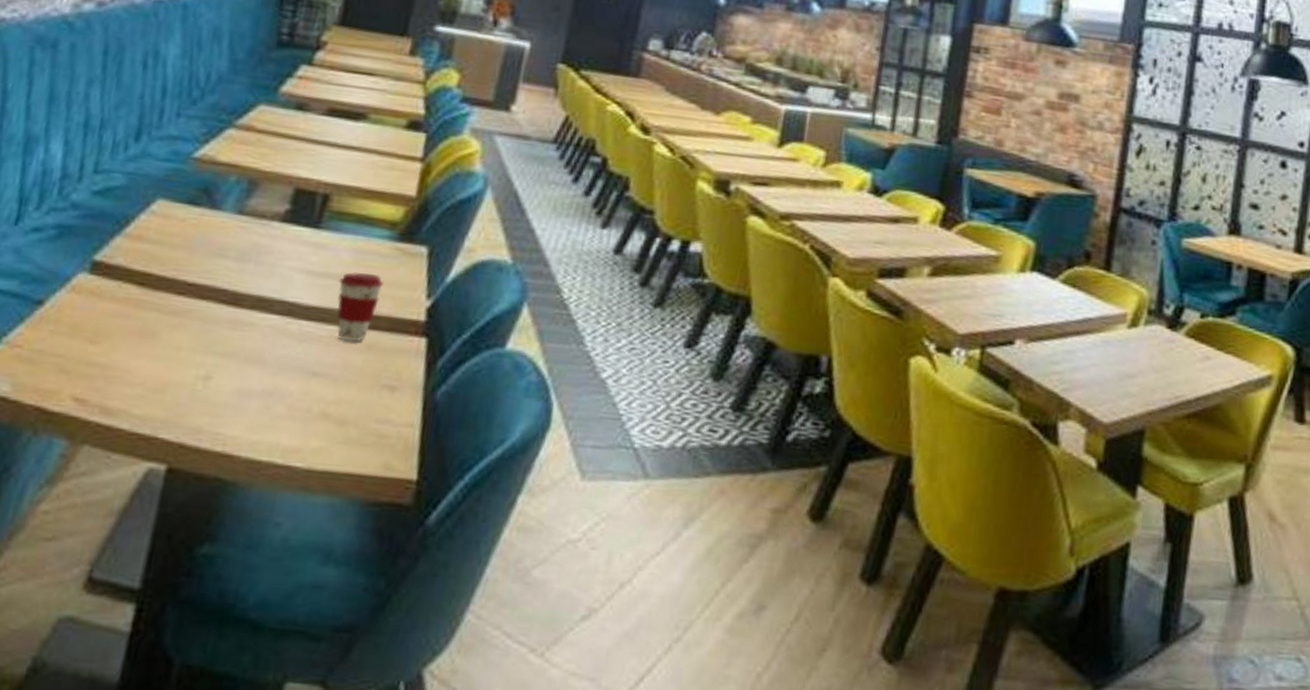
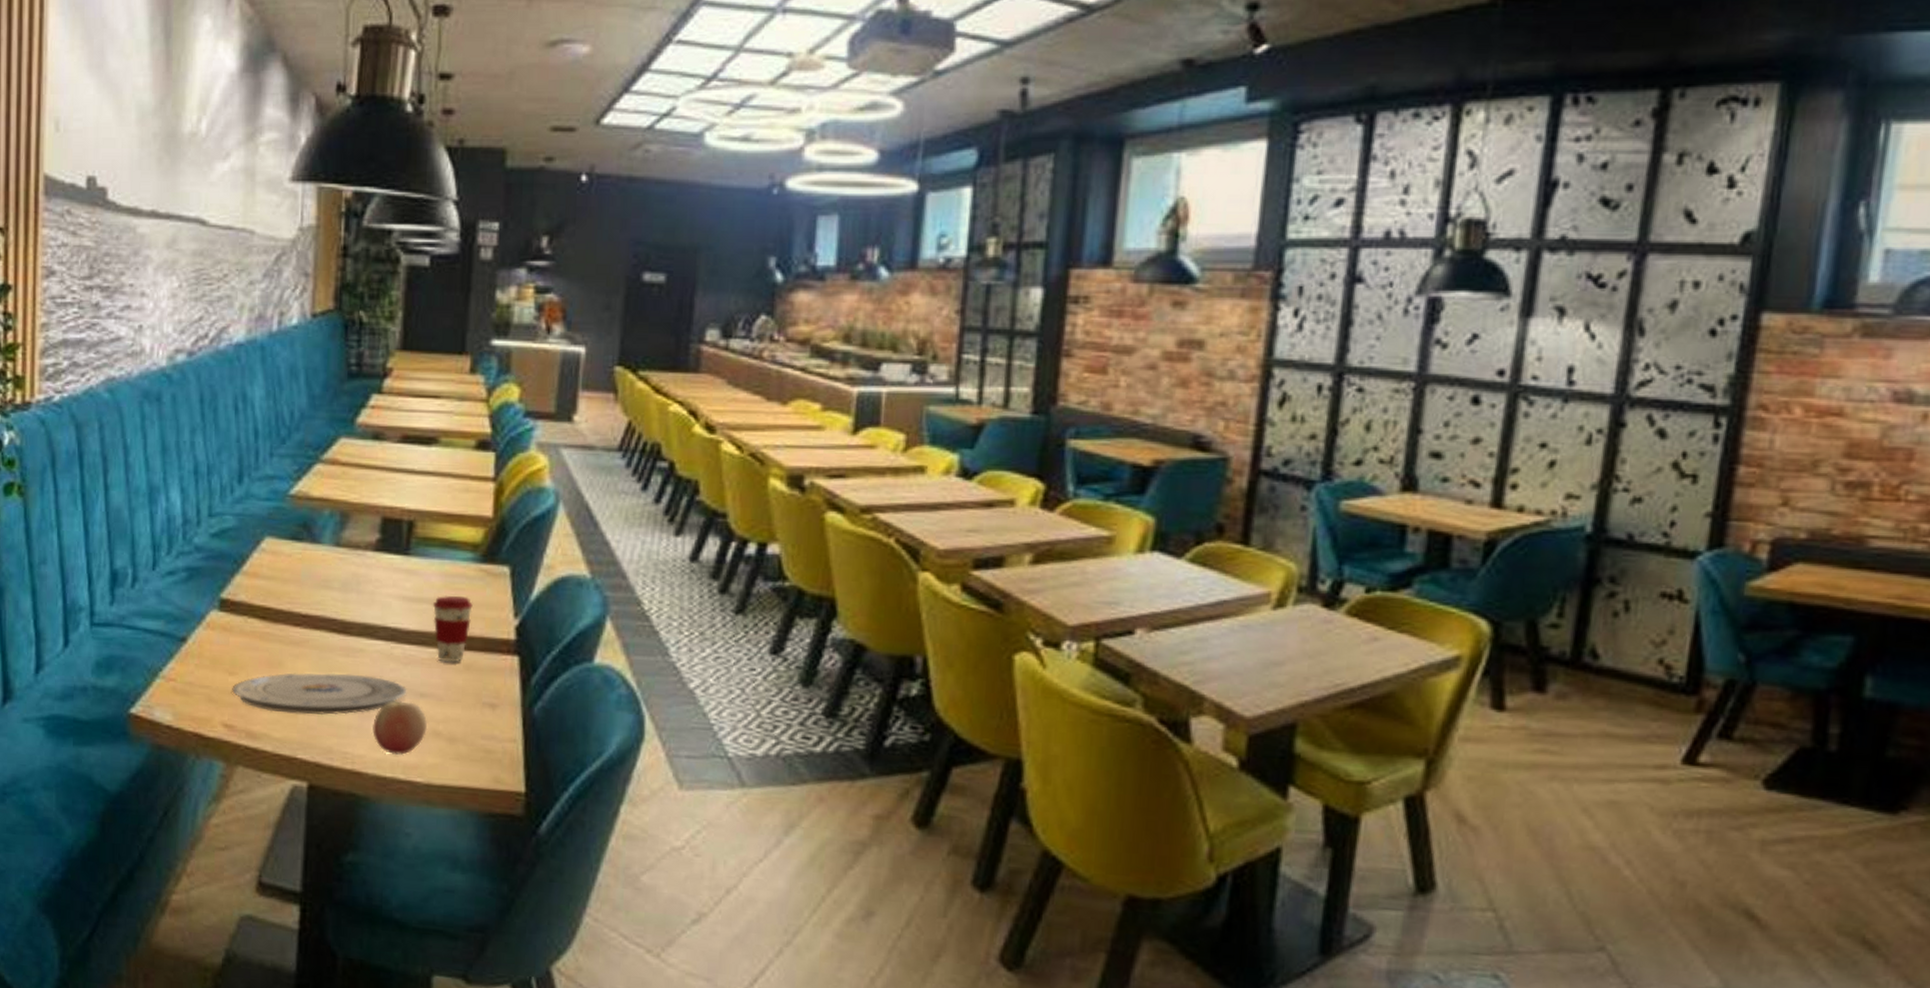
plate: none [90,344,298,392] -> present [232,673,407,715]
fruit: none [252,379,318,437] -> present [373,701,428,755]

